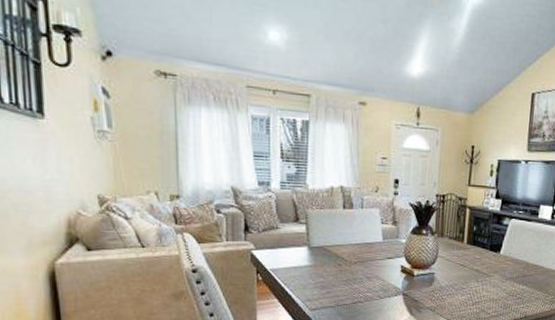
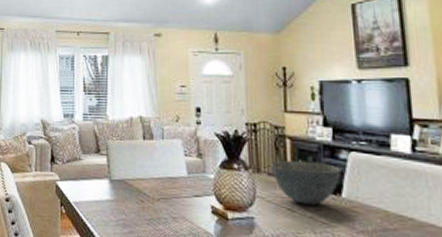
bowl: none [452,226,503,261] -> present [270,159,341,205]

